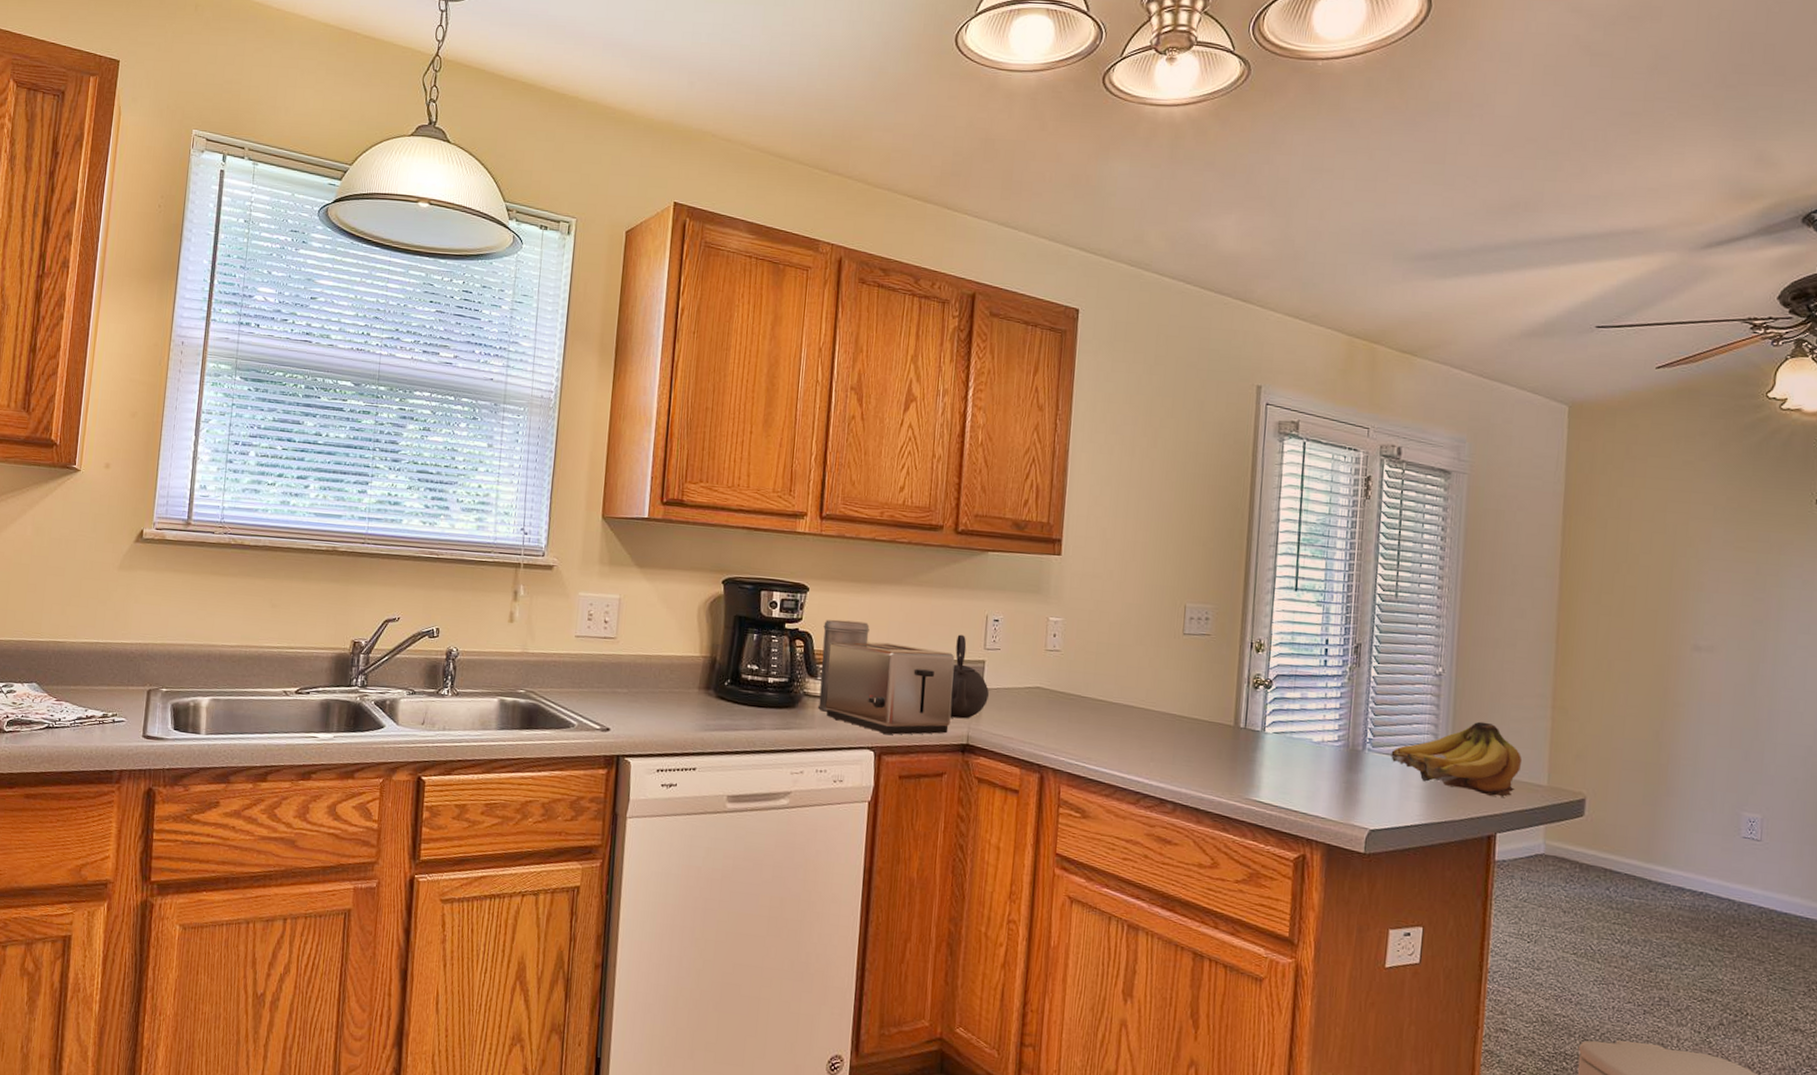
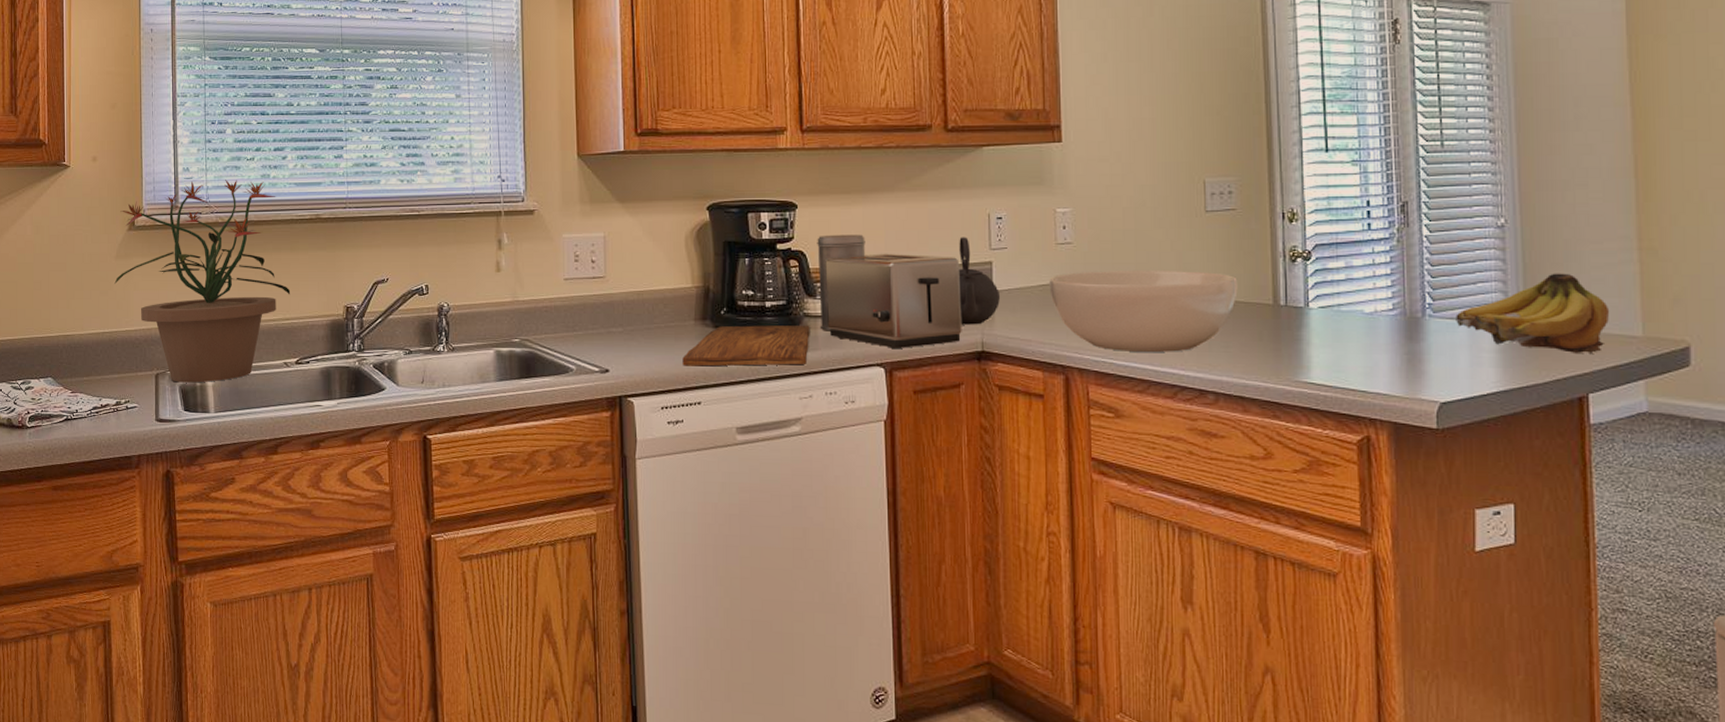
potted plant: none [114,500,298,703] -> present [114,180,291,383]
cutting board: none [682,697,809,741] -> present [682,325,810,367]
bowl: none [1034,678,1205,762] -> present [1049,269,1238,352]

